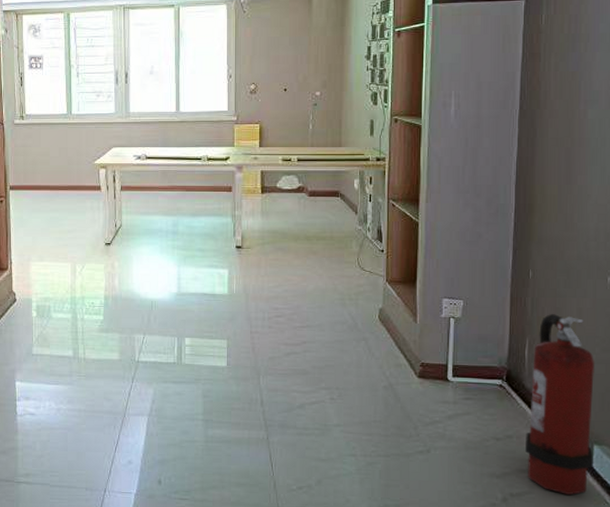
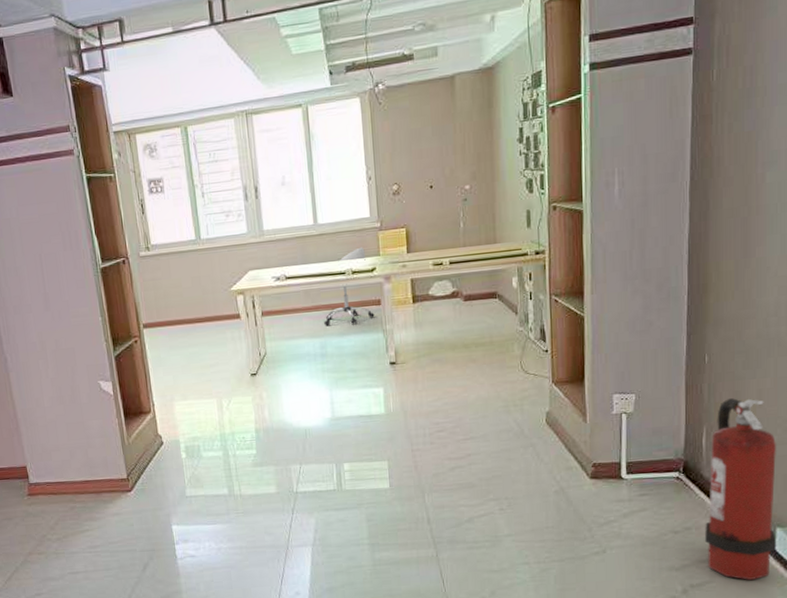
chair: none [178,137,225,208] -> present [324,247,375,325]

